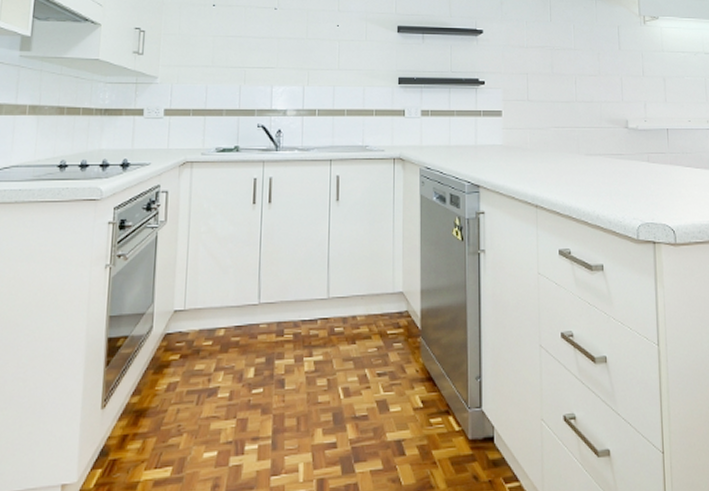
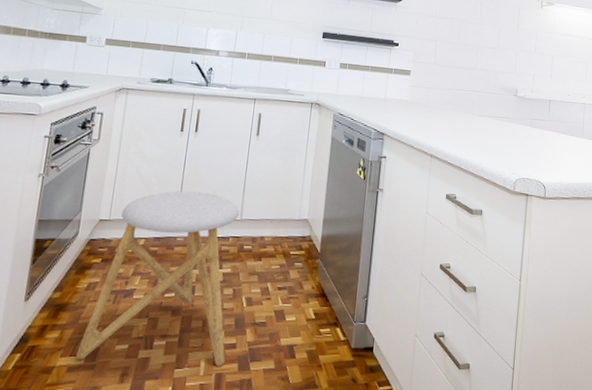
stool: none [161,271,326,472] -> present [76,191,240,367]

